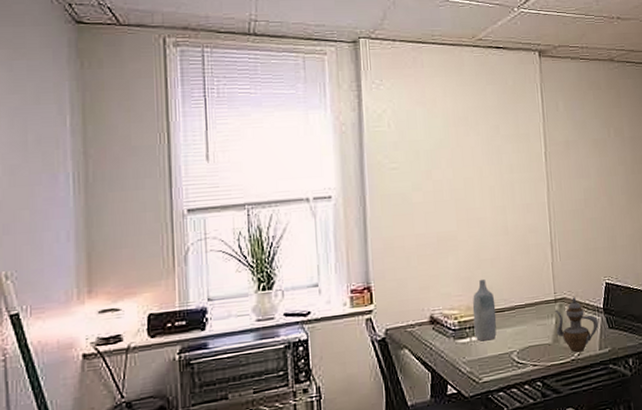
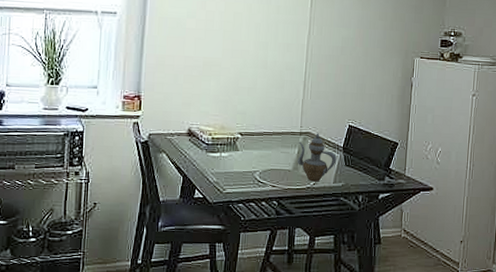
bottle: present [472,278,497,342] -> none [224,104,247,158]

